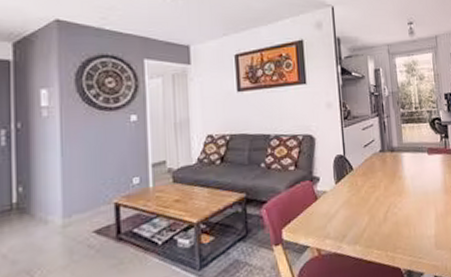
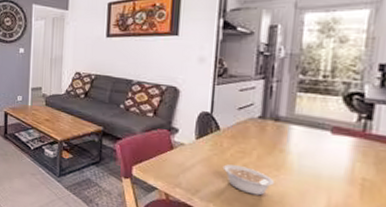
legume: none [361,199,400,225] -> present [222,164,274,196]

